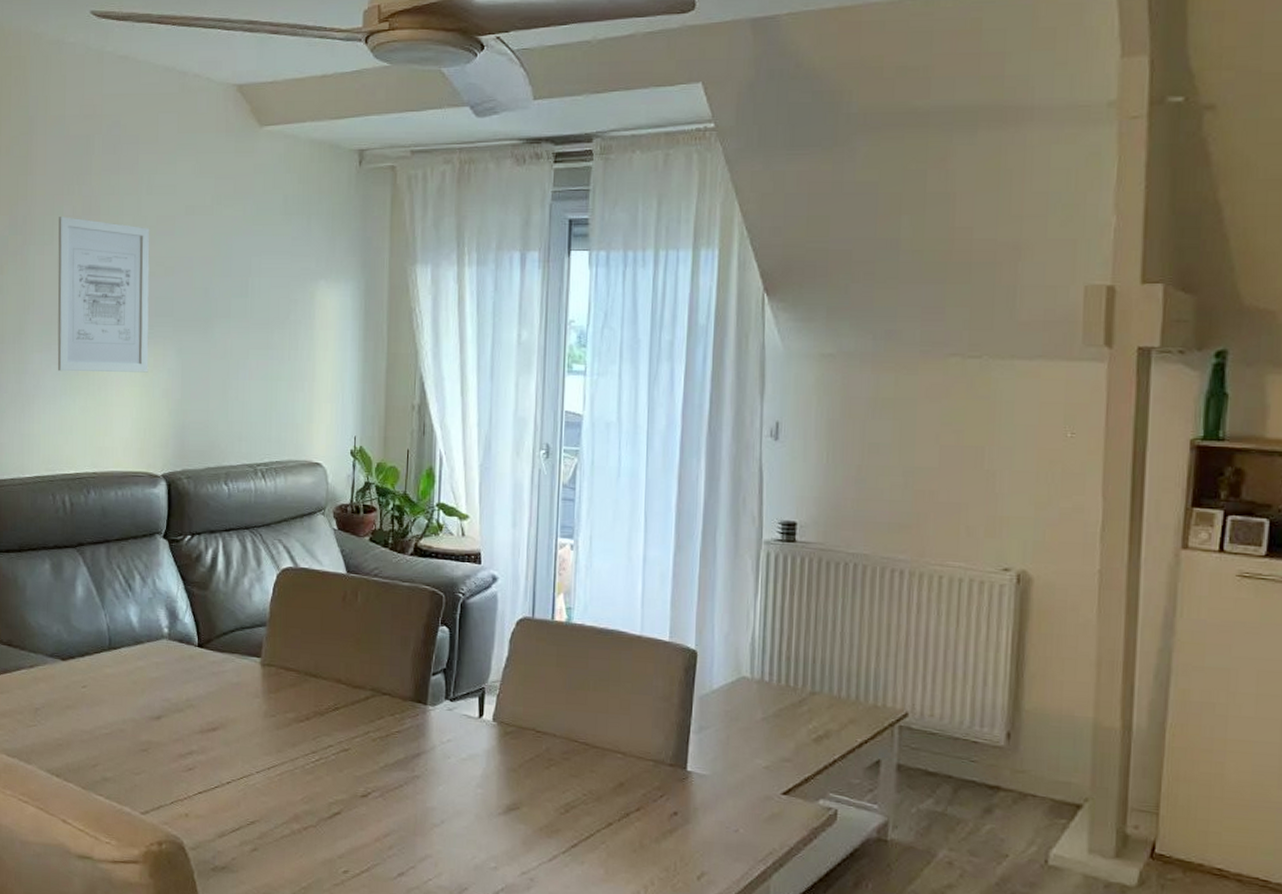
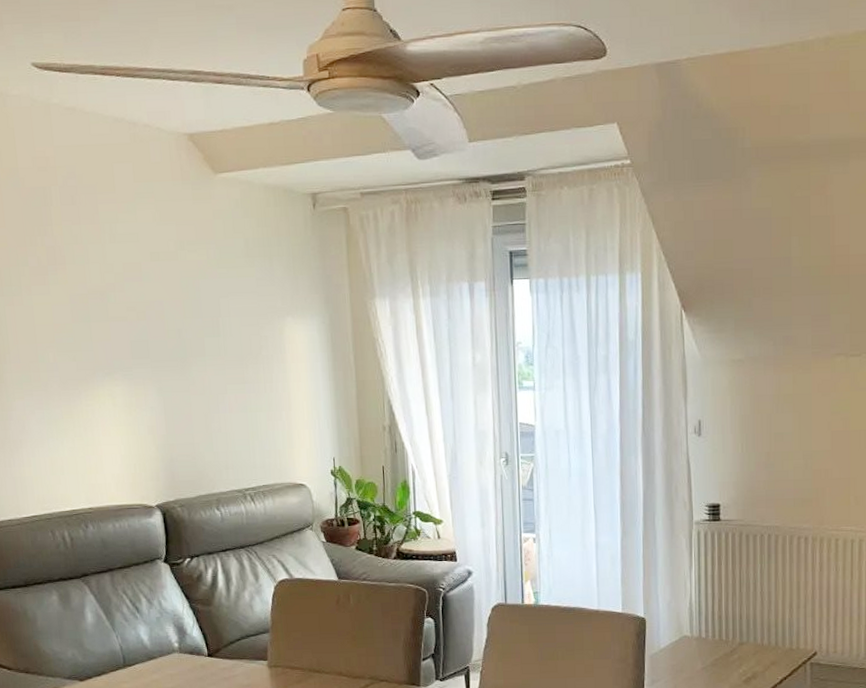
wall art: present [57,217,150,373] -> none [24,267,132,416]

